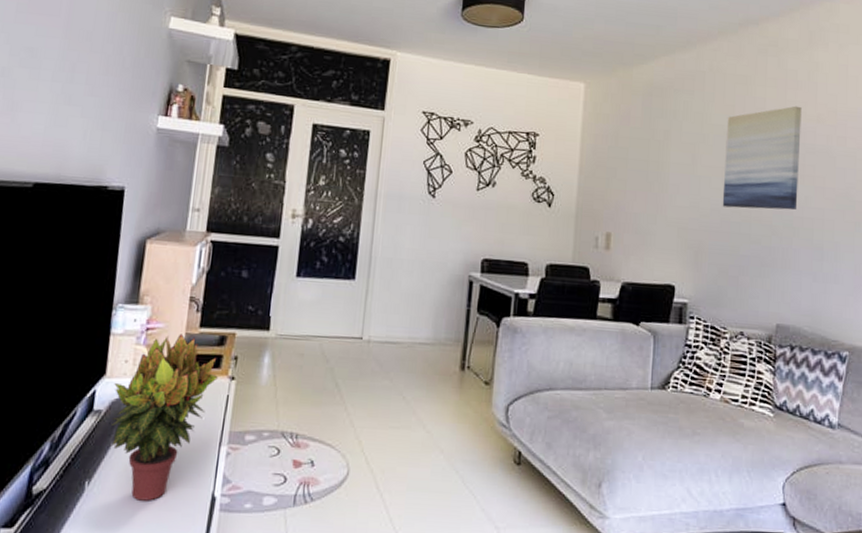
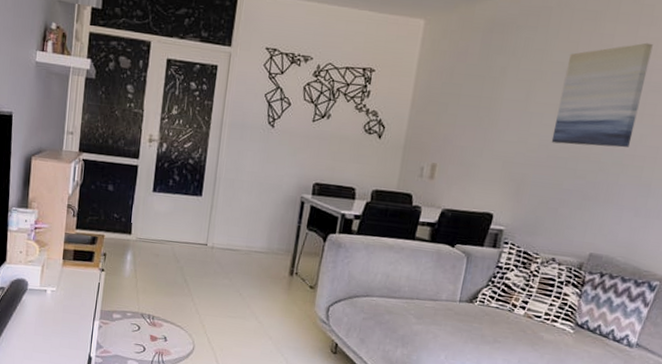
potted plant: present [110,334,218,501] -> none [11,233,91,356]

